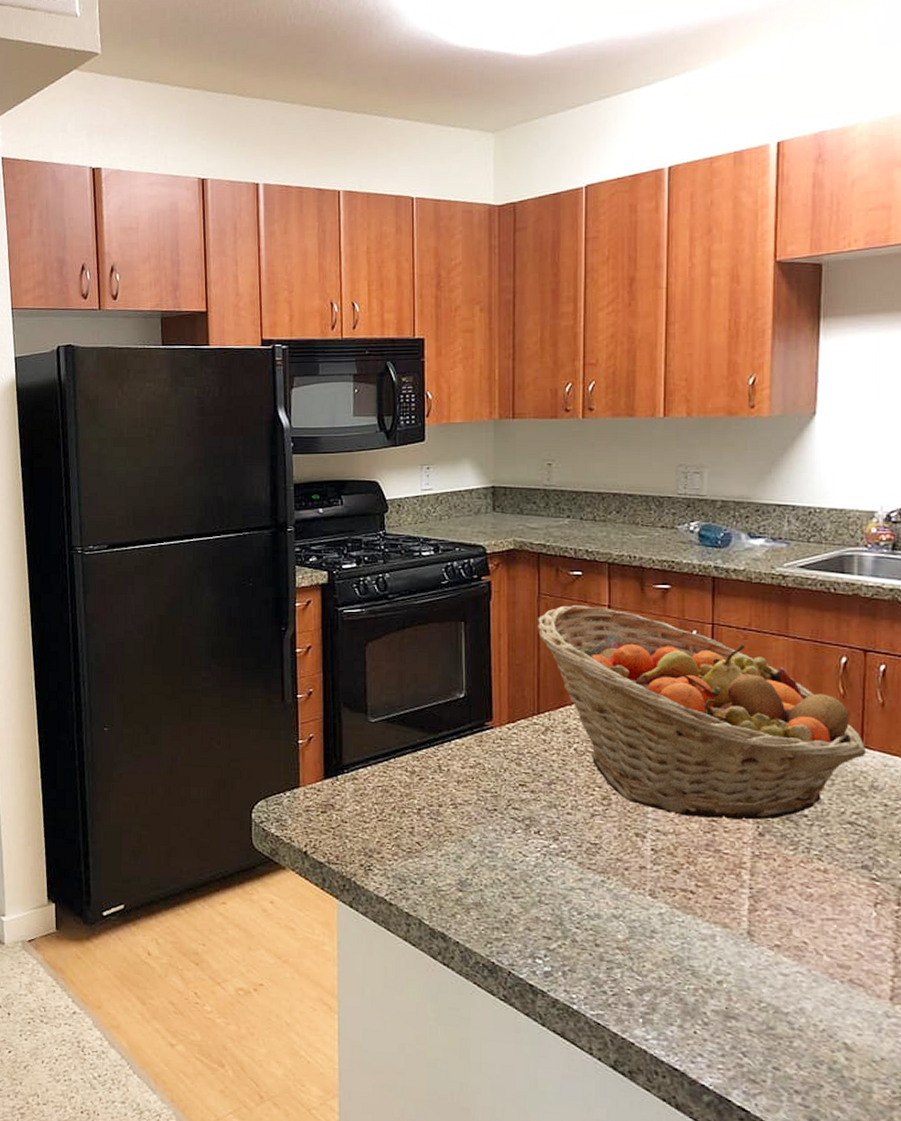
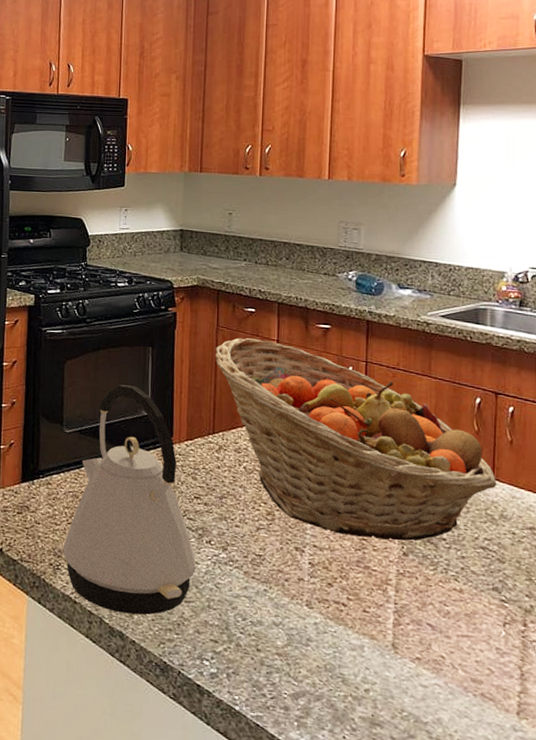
kettle: none [374,666,524,915] -> present [62,385,196,615]

